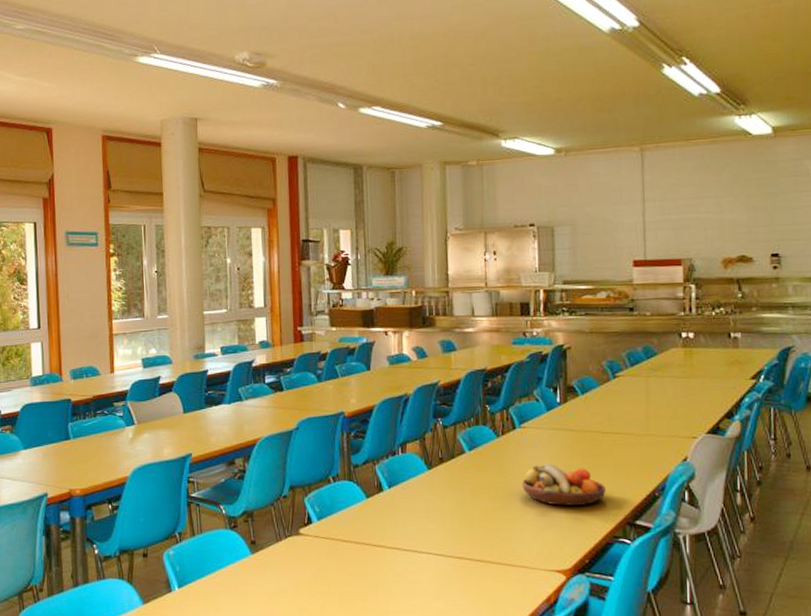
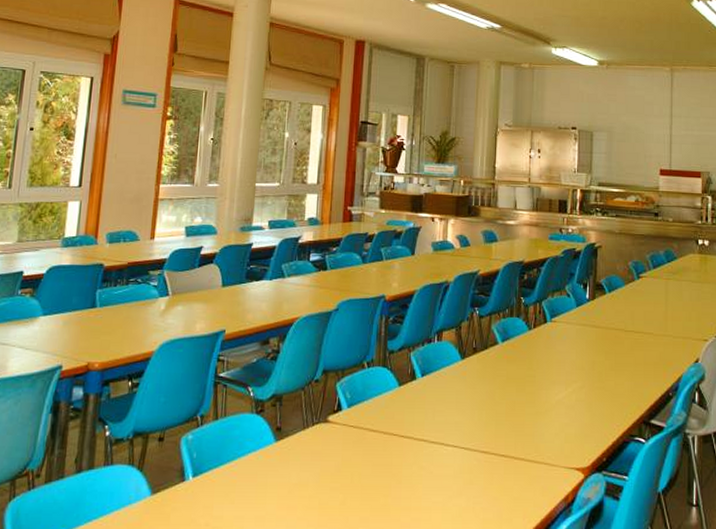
fruit bowl: present [522,463,606,507] -> none [549,359,625,403]

